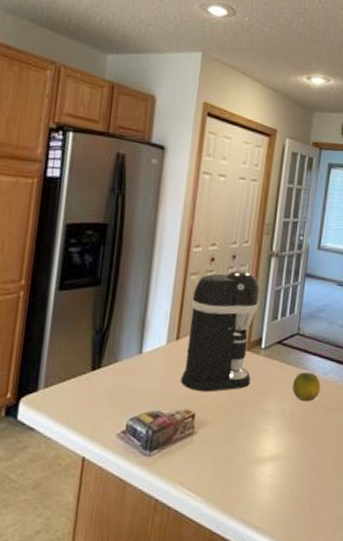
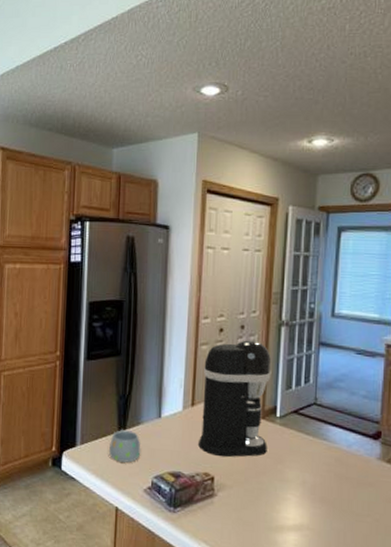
mug: none [79,368,117,405] -> present [109,429,141,463]
fruit: present [292,372,321,402] -> none [313,443,345,474]

